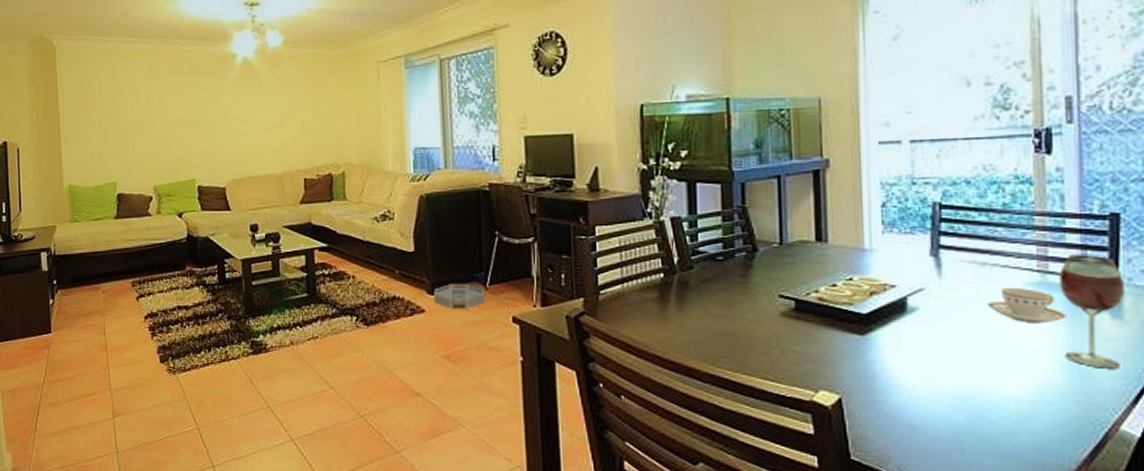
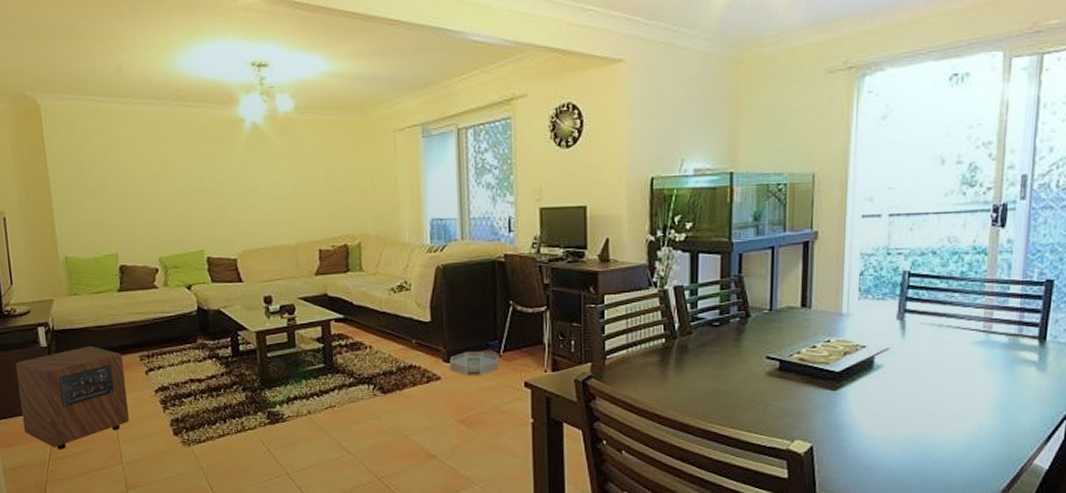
subwoofer: none [19,271,120,374] -> present [15,345,130,450]
teacup: present [987,287,1067,324] -> none [940,345,1003,377]
wineglass: present [1059,254,1126,369] -> none [997,316,1051,414]

